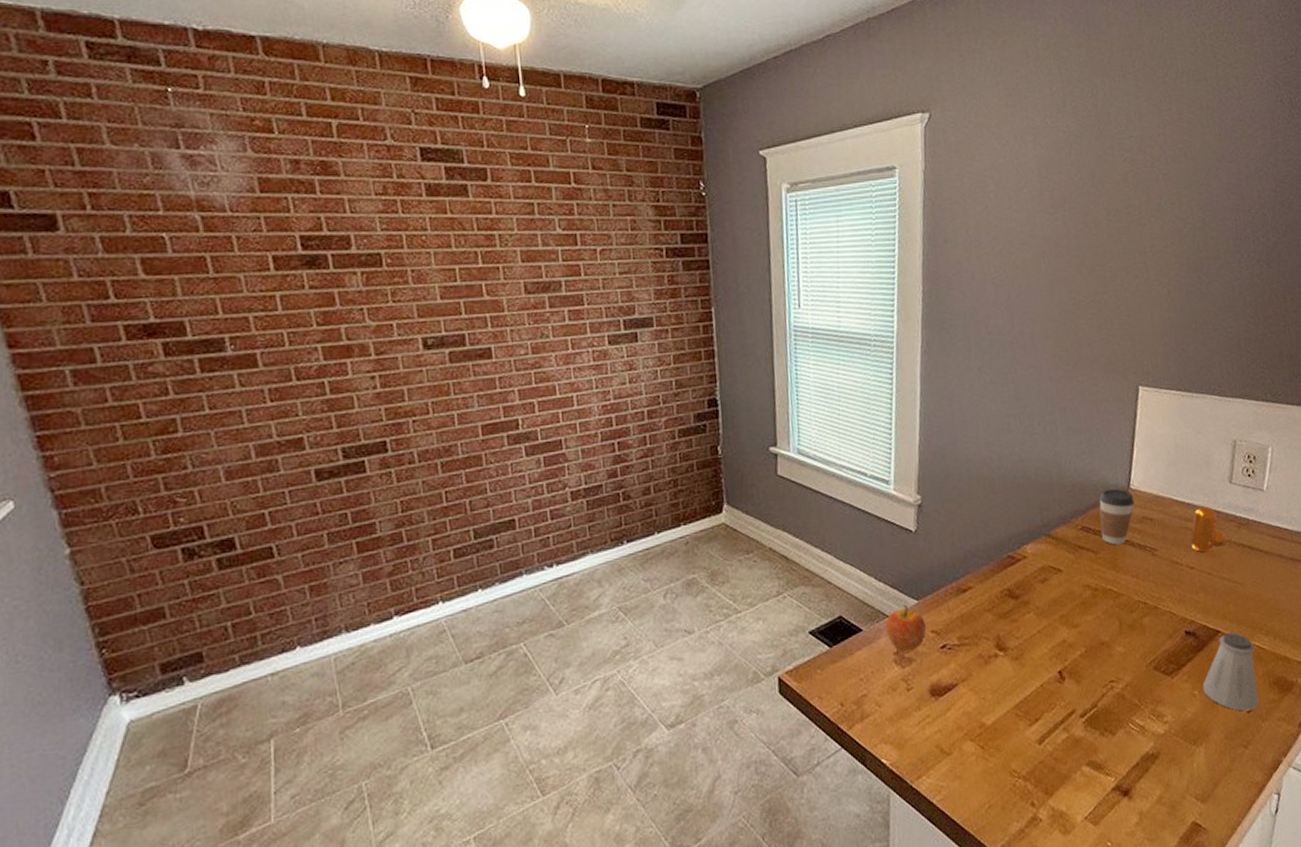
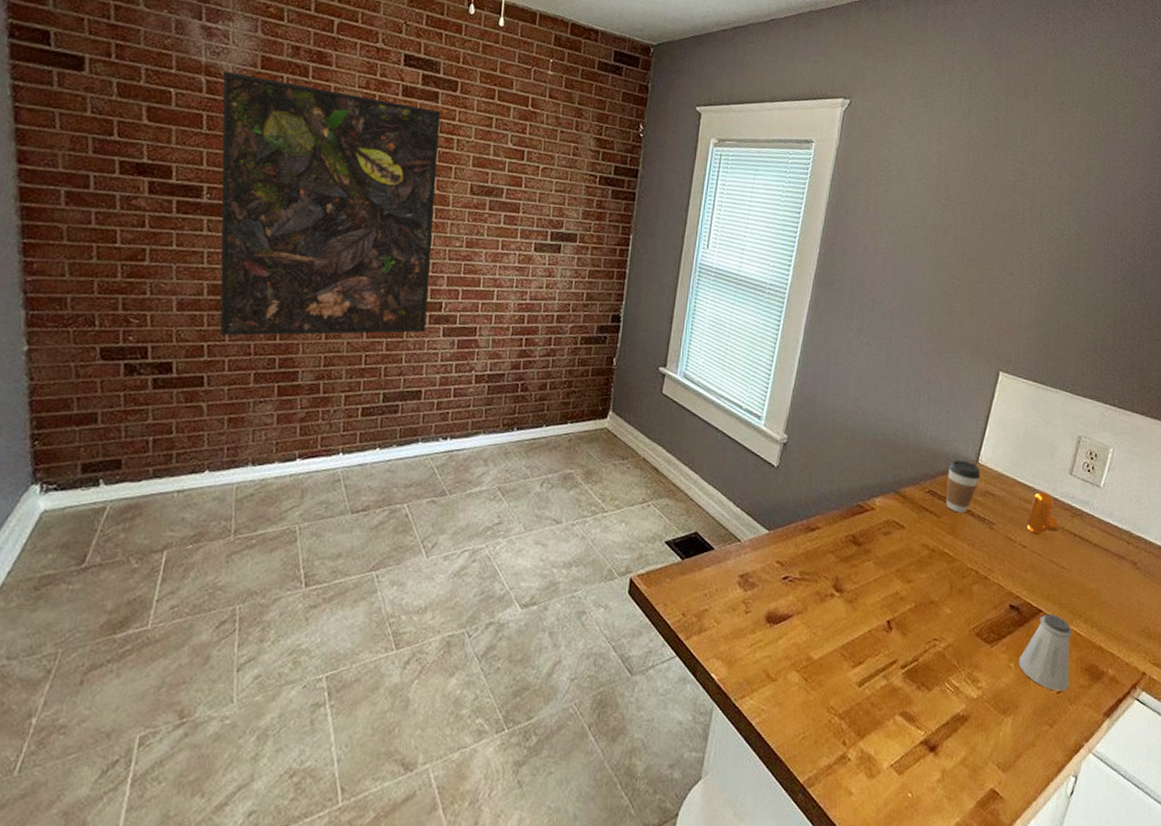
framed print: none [218,202,507,499] -> present [219,70,441,336]
apple: present [885,605,926,652] -> none [735,533,773,577]

